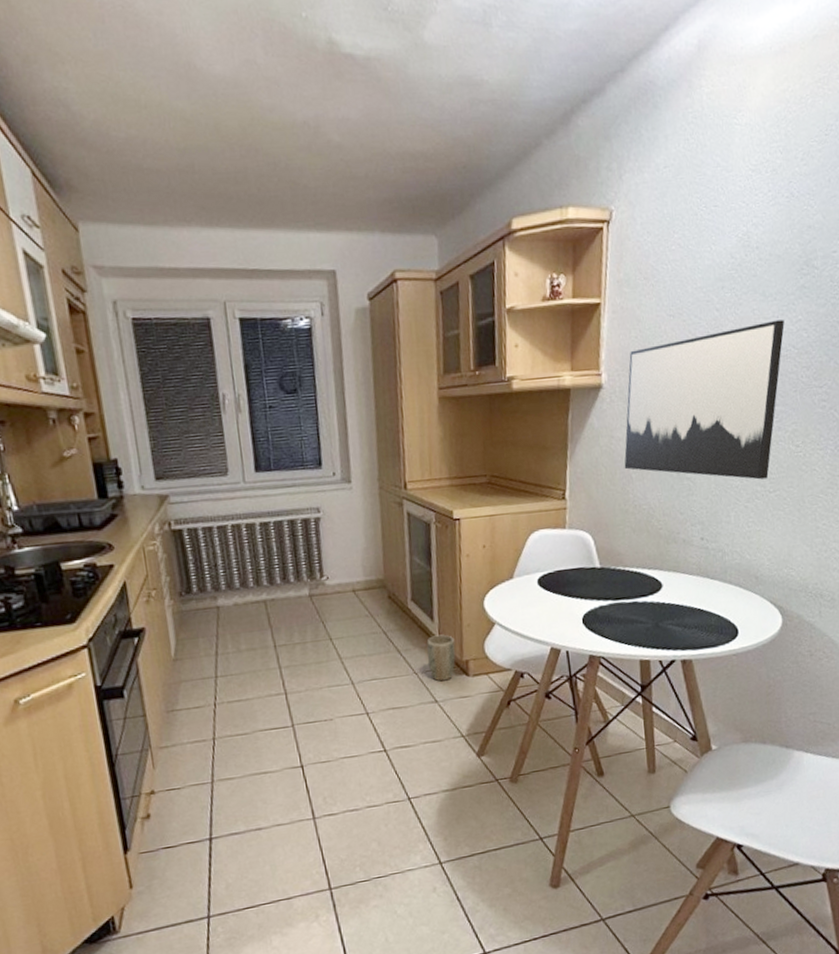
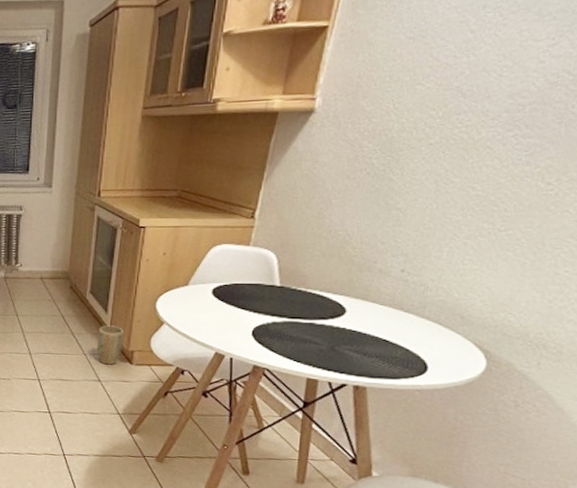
wall art: present [624,319,785,480] -> none [324,42,562,216]

